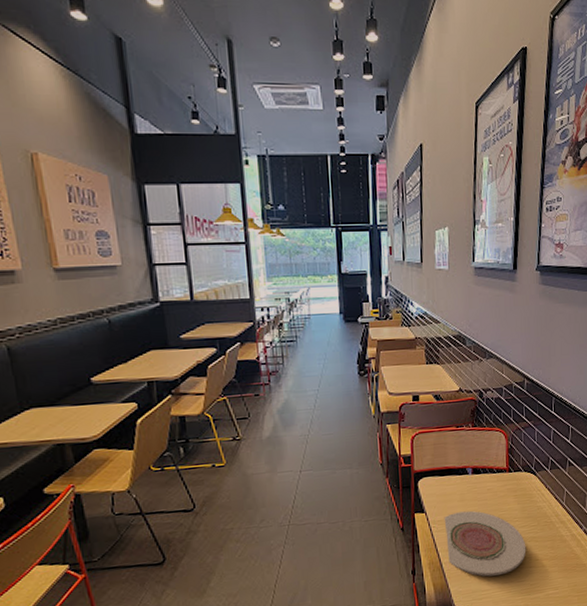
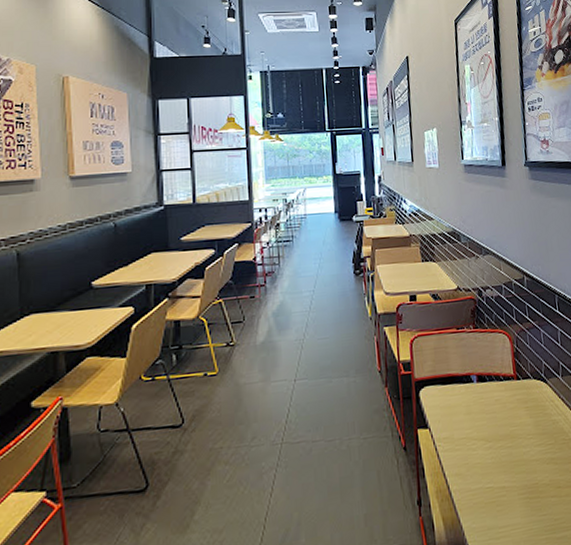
plate: present [444,510,527,577] -> none [450,425,546,509]

